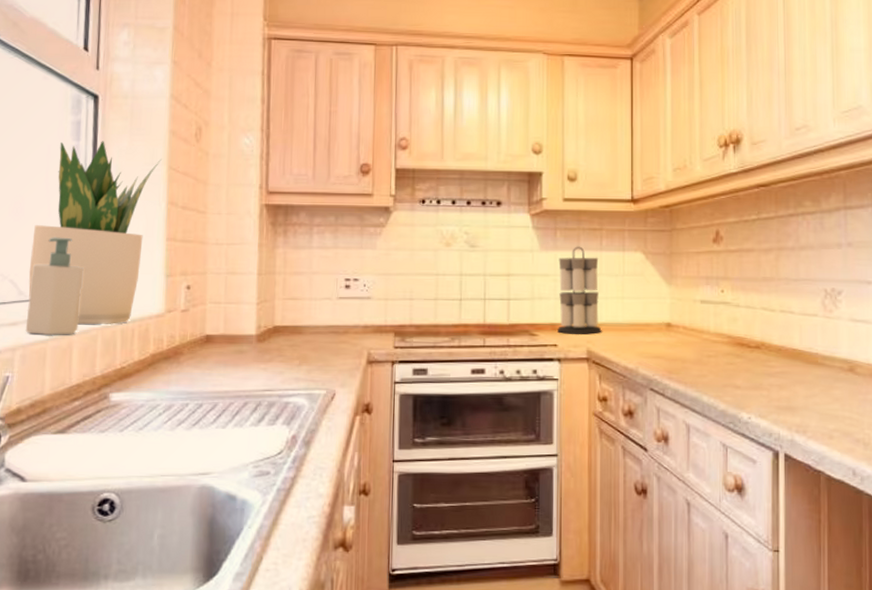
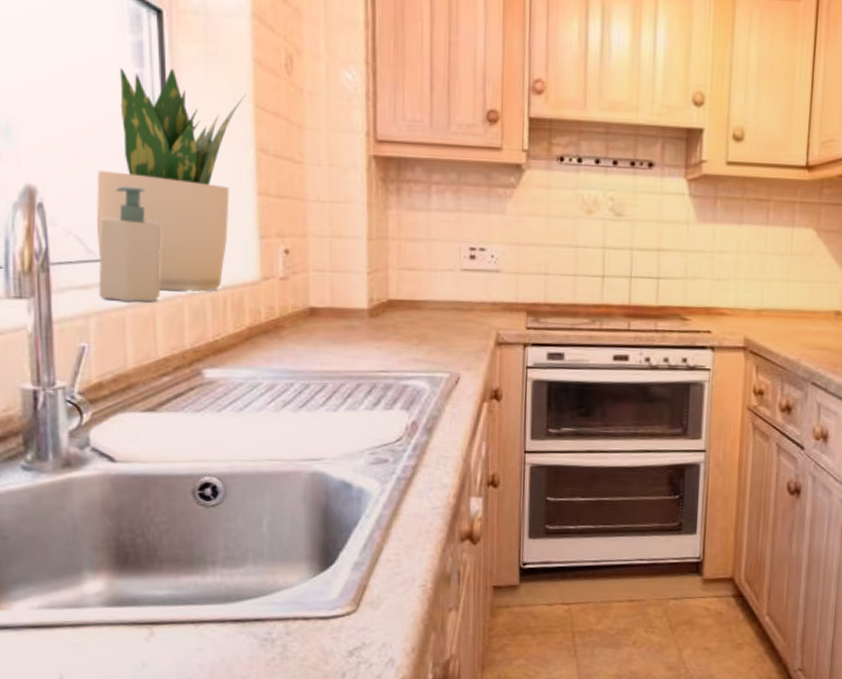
spice rack: present [558,246,602,334] -> none [712,219,764,321]

